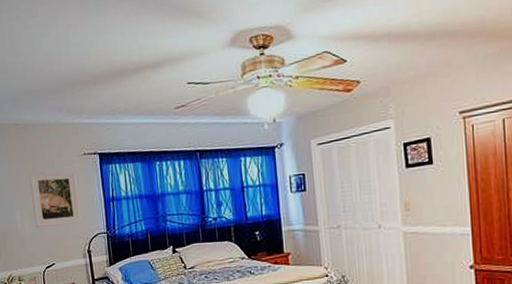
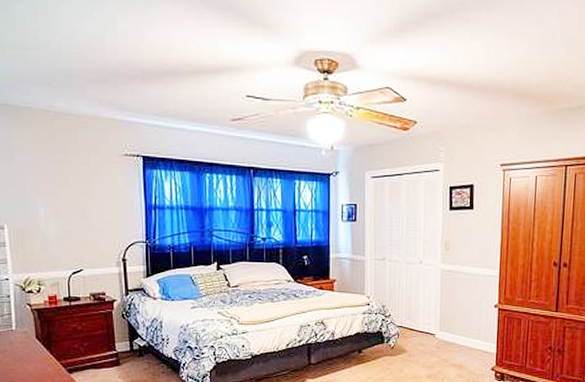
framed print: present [28,171,82,227] -> none [57,167,118,229]

